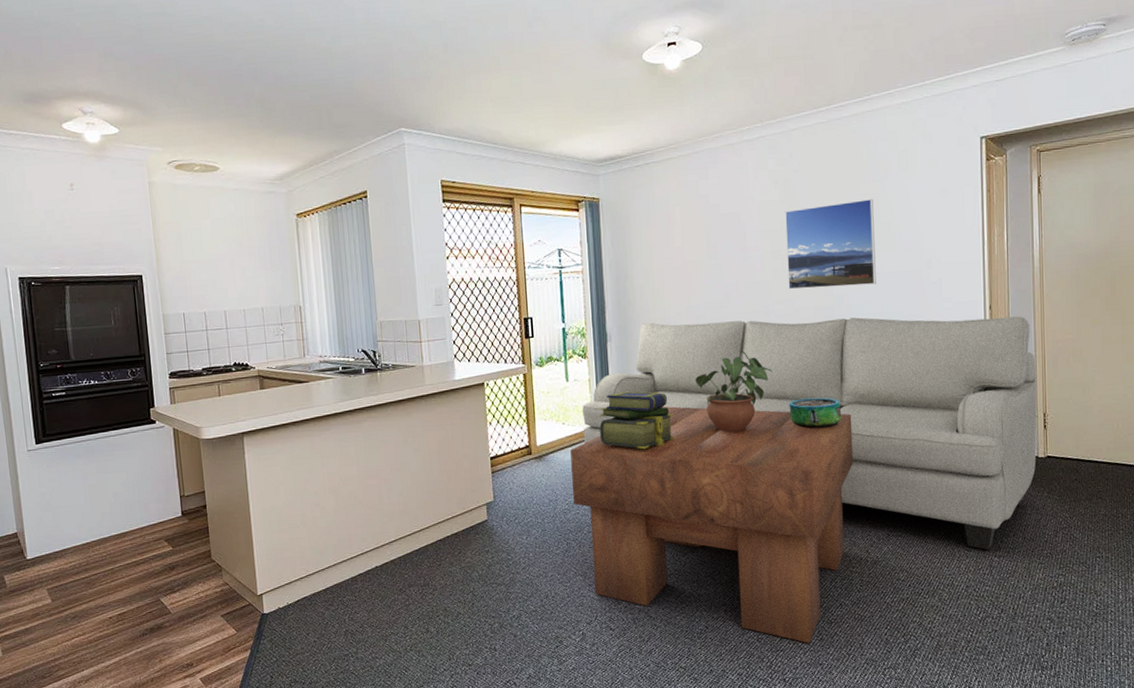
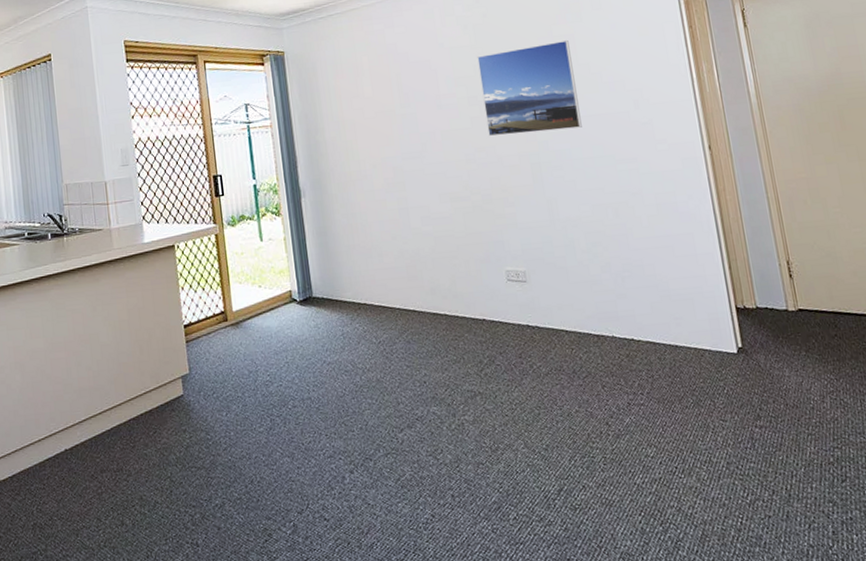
coffee table: present [570,406,854,643] -> none [269,264,582,534]
sofa: present [582,316,1037,550] -> none [279,155,788,419]
stack of books: present [599,391,674,450] -> none [297,249,380,313]
potted plant: present [695,350,772,433] -> none [397,202,480,292]
decorative bowl: present [789,397,842,429] -> none [501,250,561,285]

